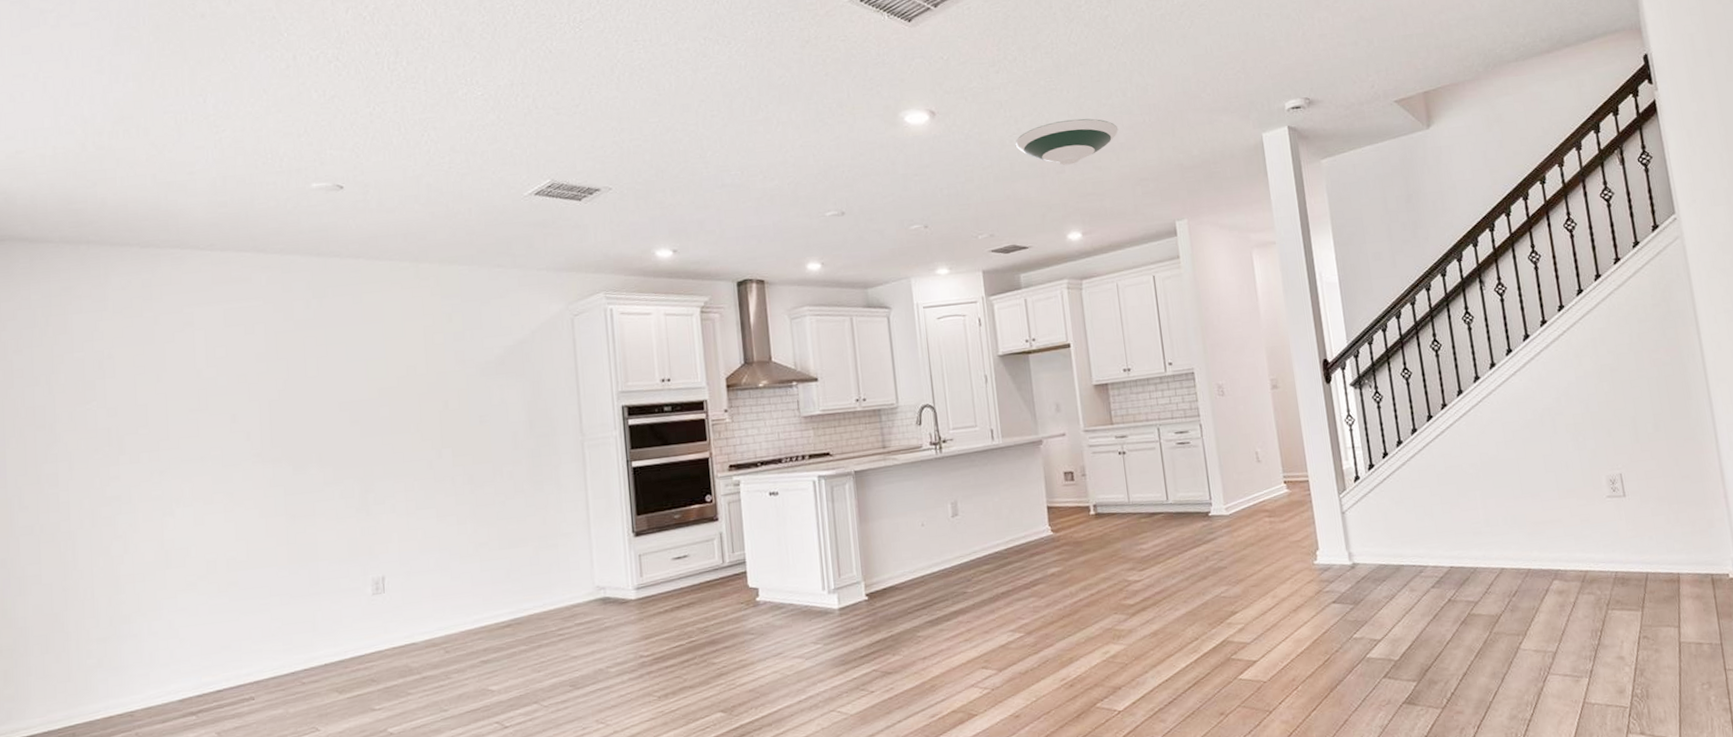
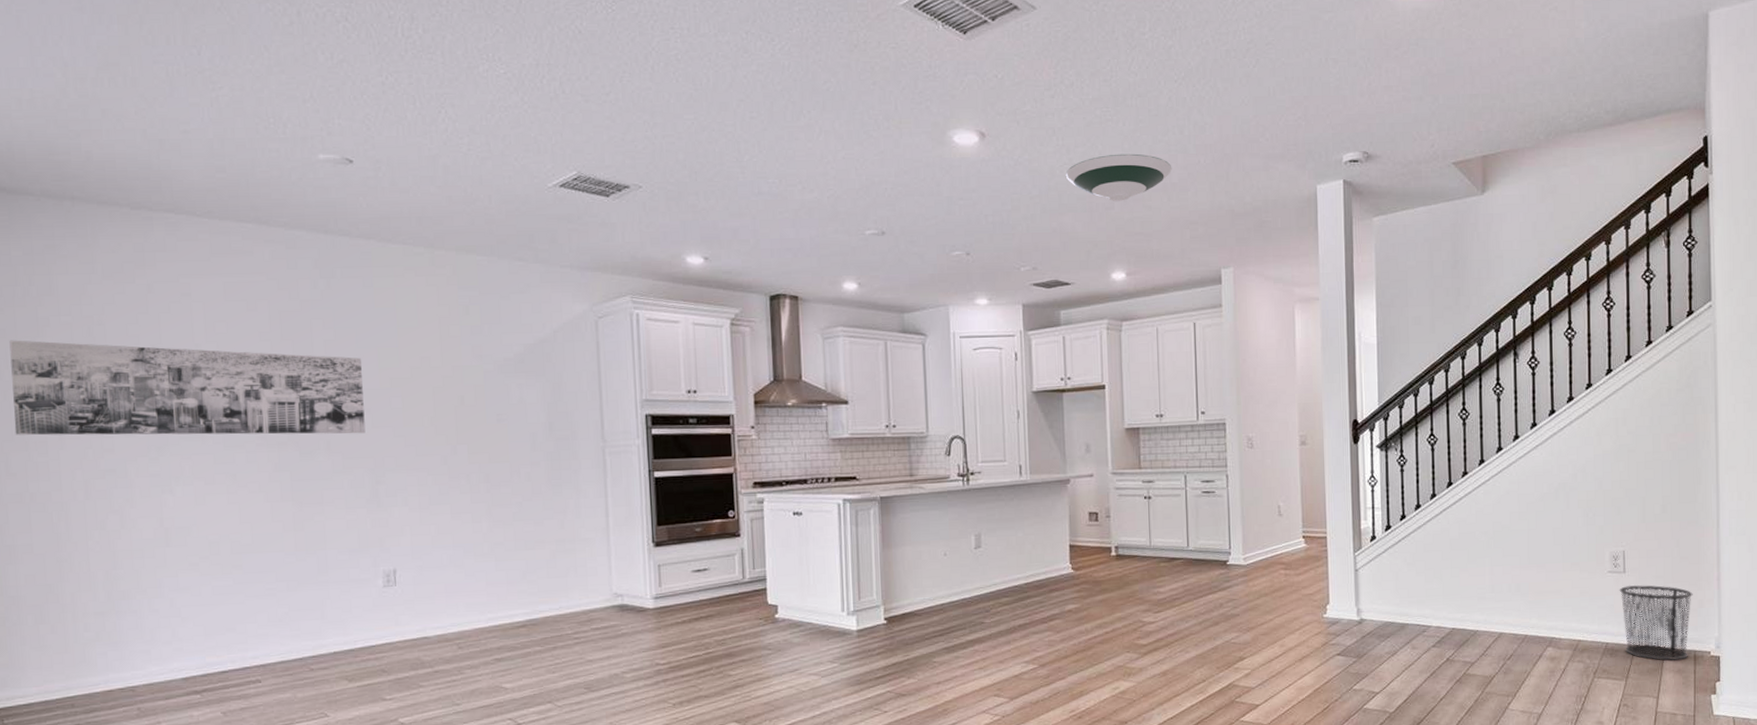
wall art: none [26,371,355,469] -> present [9,340,366,436]
waste bin: none [1621,507,1705,587] -> present [1619,584,1693,661]

